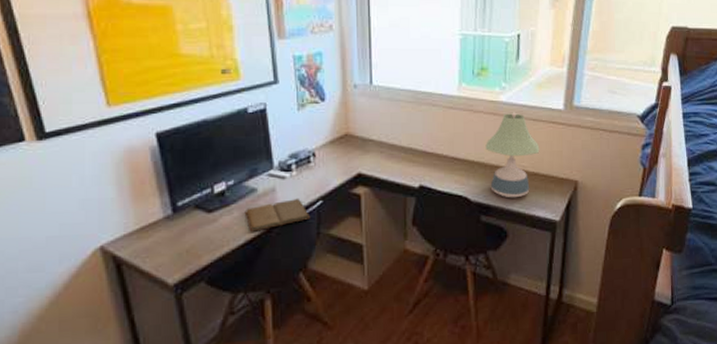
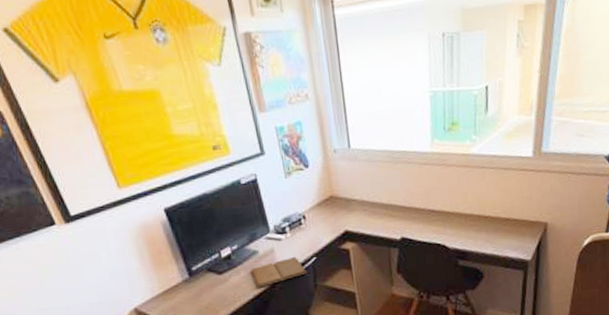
desk lamp: present [485,112,540,198] -> none [459,163,511,243]

